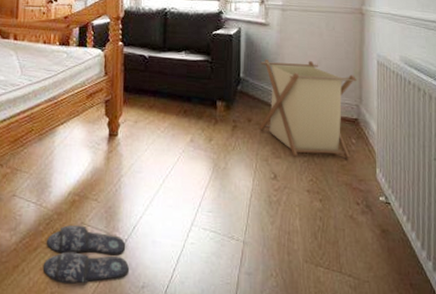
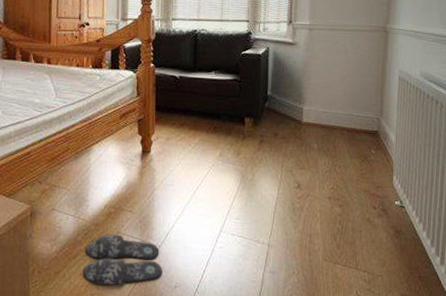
laundry basket: present [260,58,356,159] -> none [285,76,378,168]

